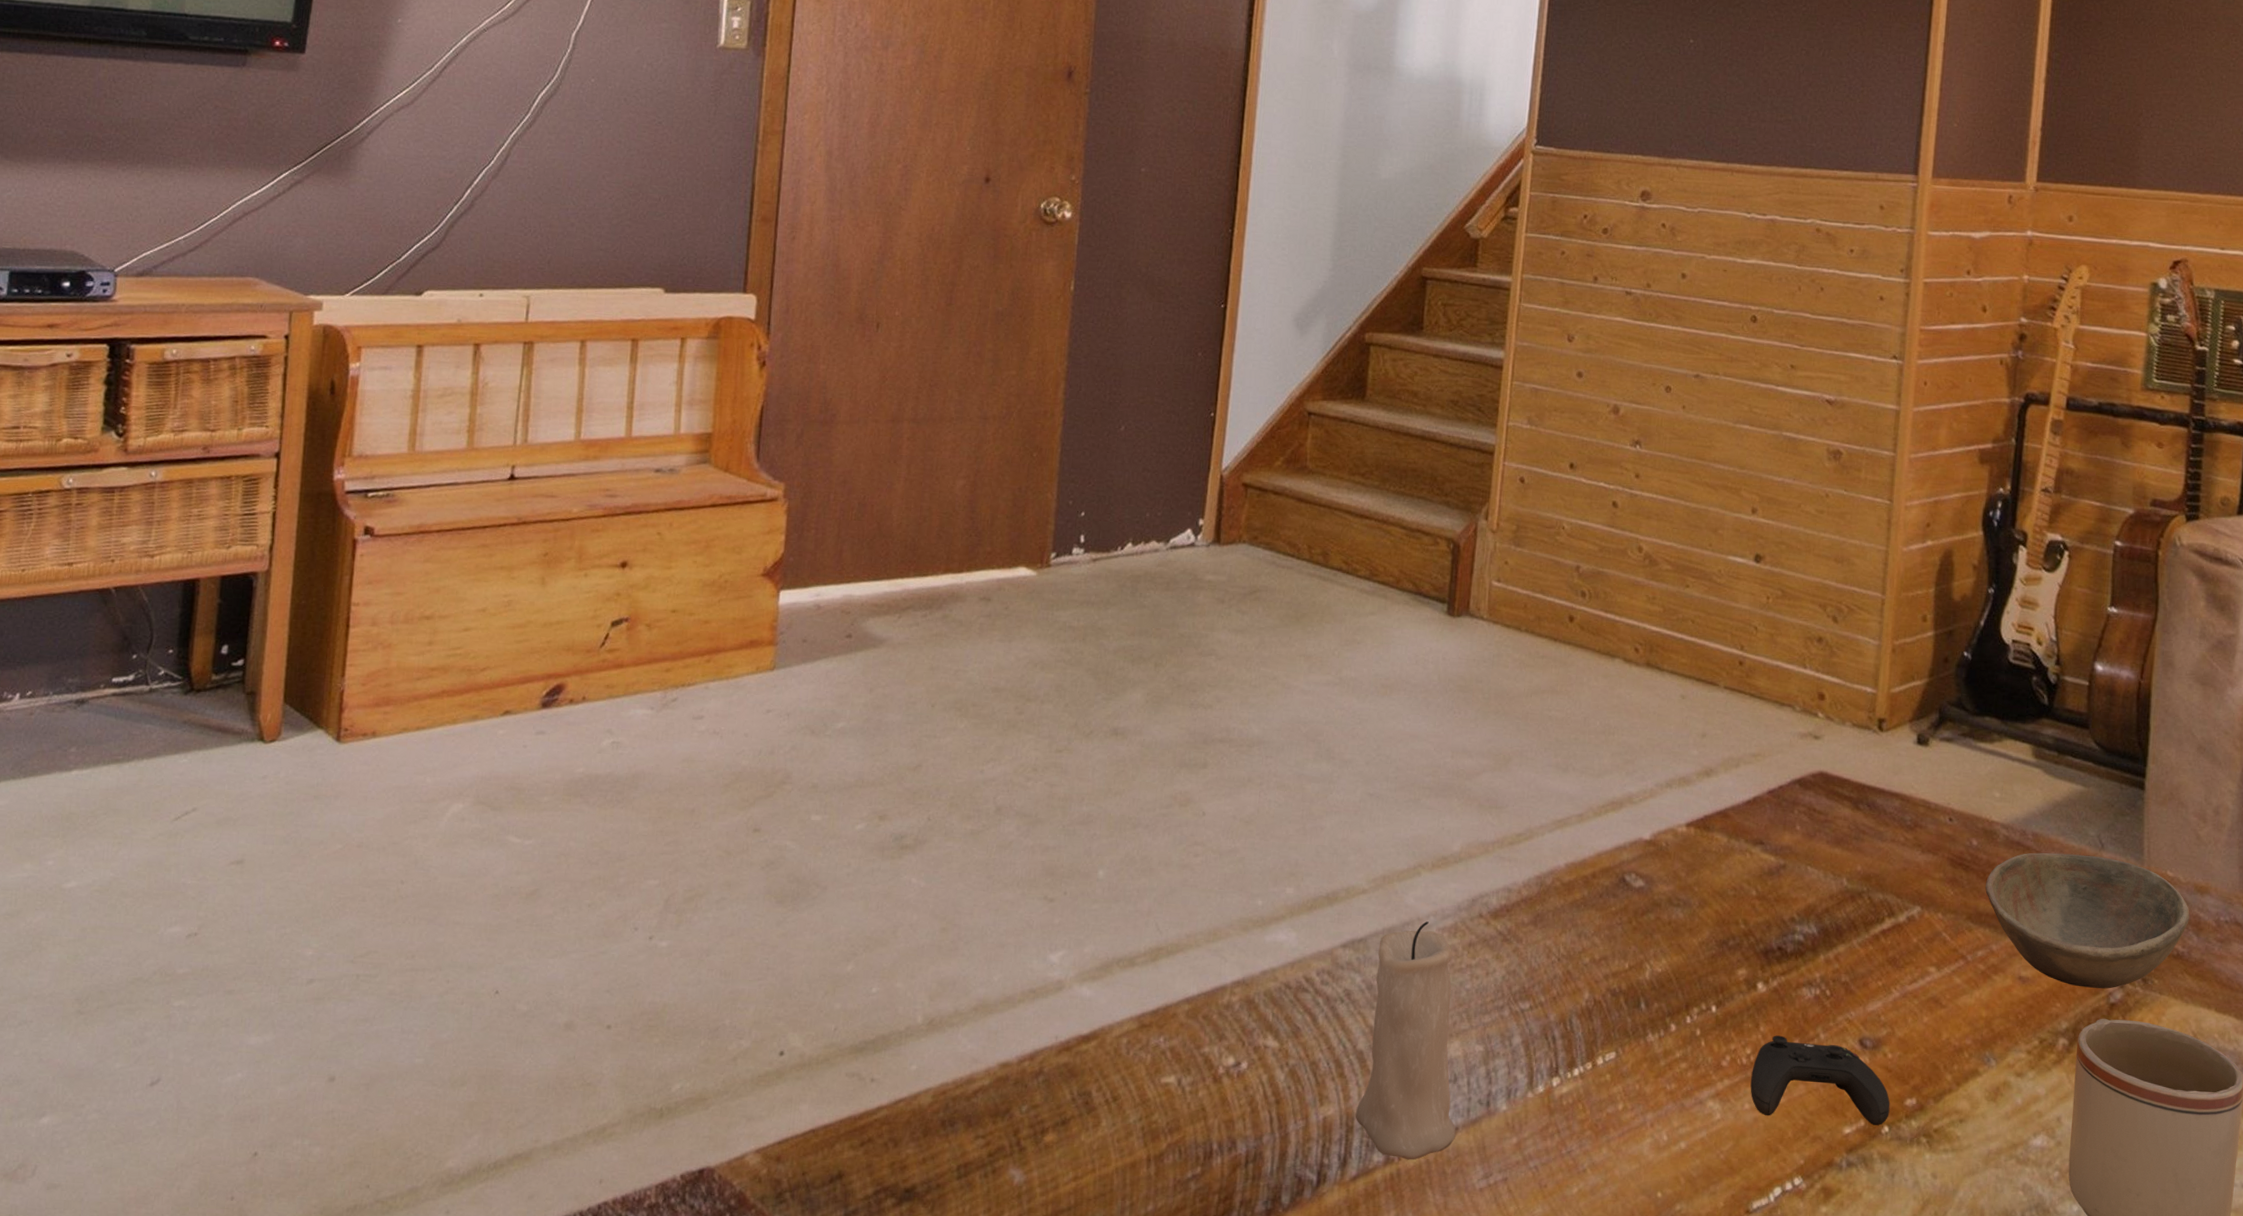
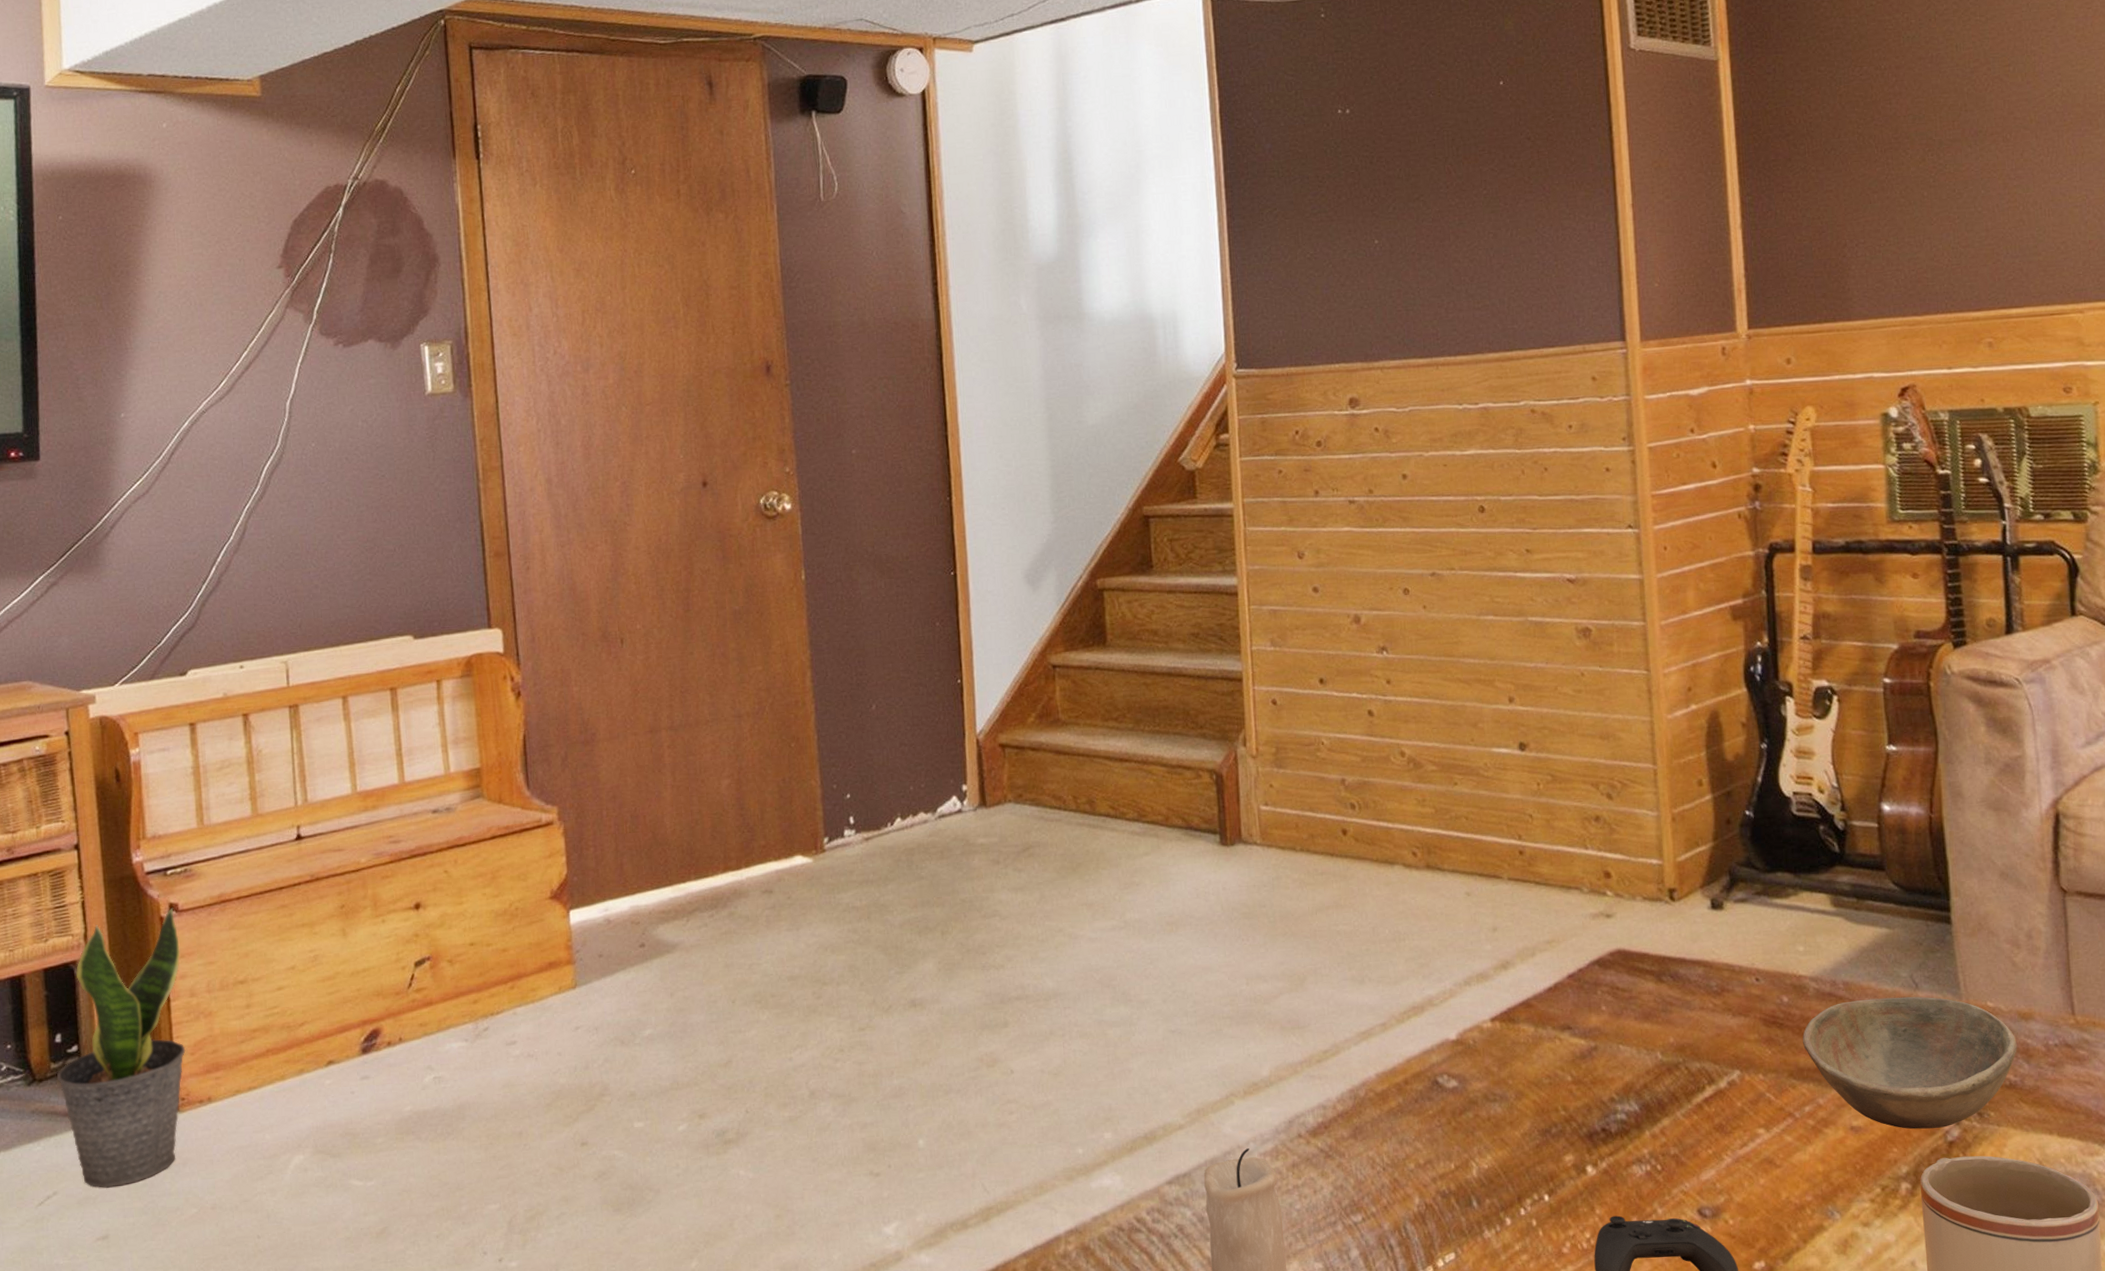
potted plant: none [216,531,370,811] -> present [56,907,186,1187]

